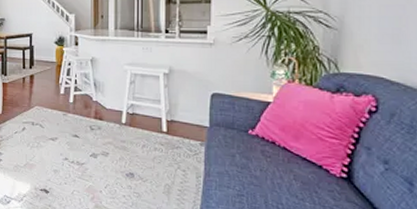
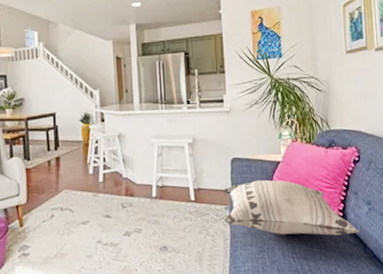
decorative pillow: none [197,119,370,194] -> present [223,179,360,236]

